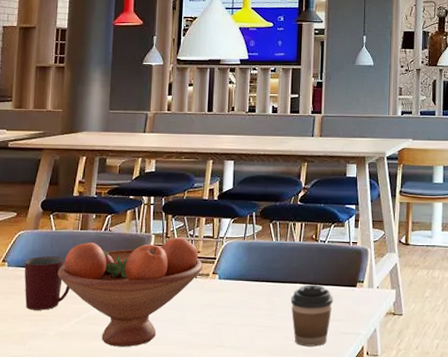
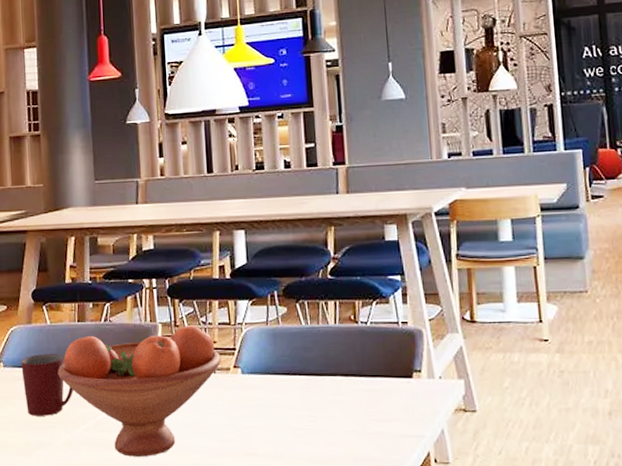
coffee cup: present [290,285,333,347] -> none [331,377,385,453]

